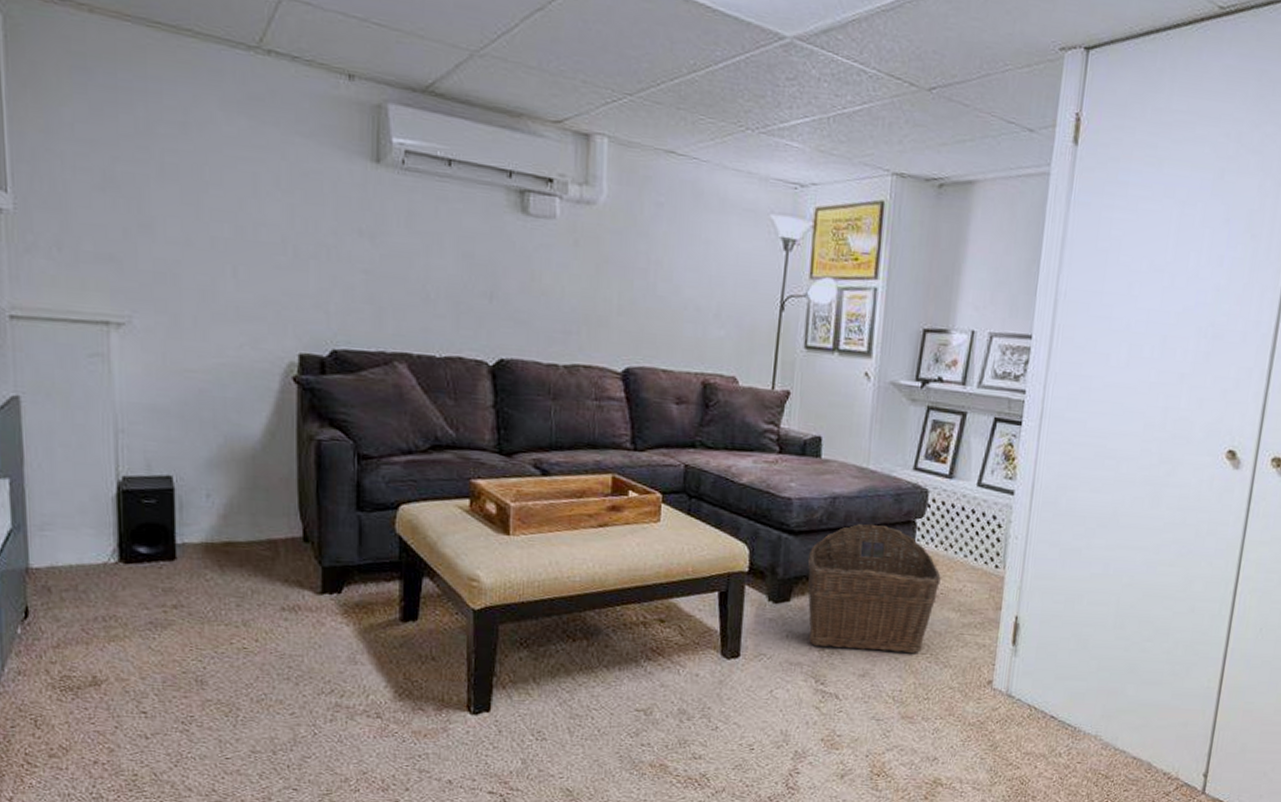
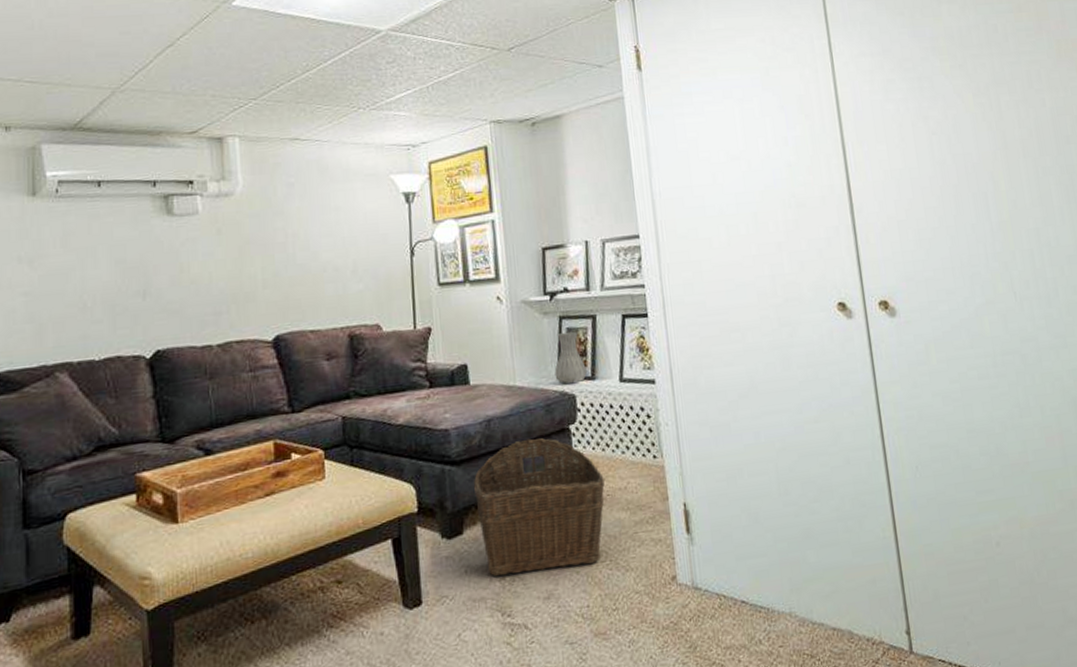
vase: none [911,423,946,479] -> present [554,331,587,384]

